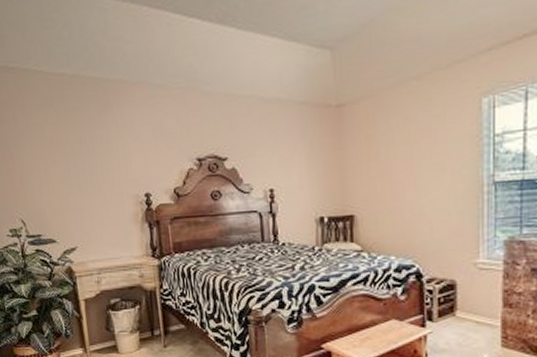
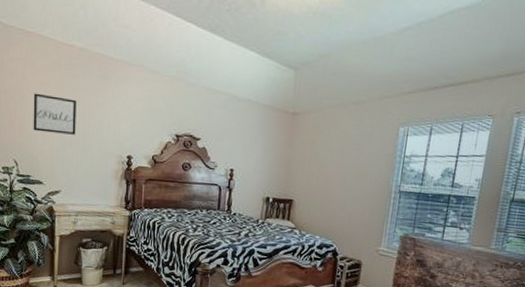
wall art: none [29,137,83,182] -> present [33,93,77,135]

